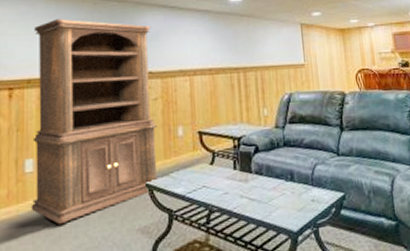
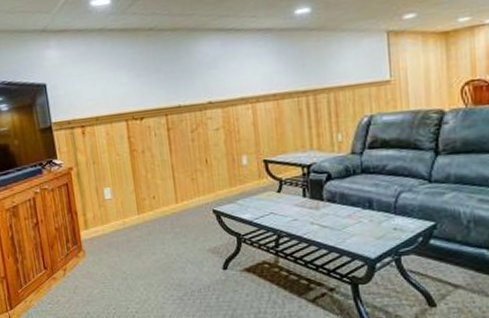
hutch: present [31,18,157,225] -> none [95,53,224,243]

